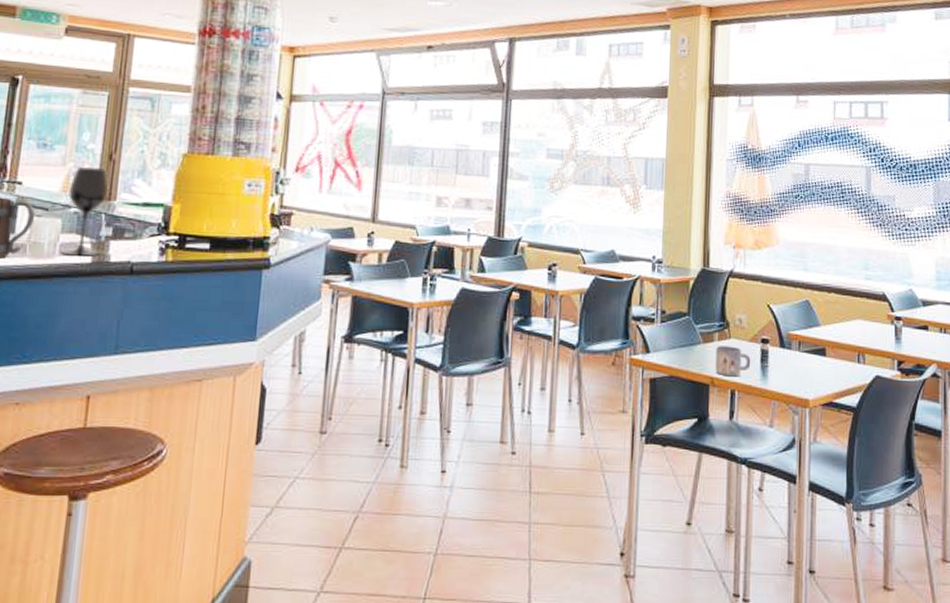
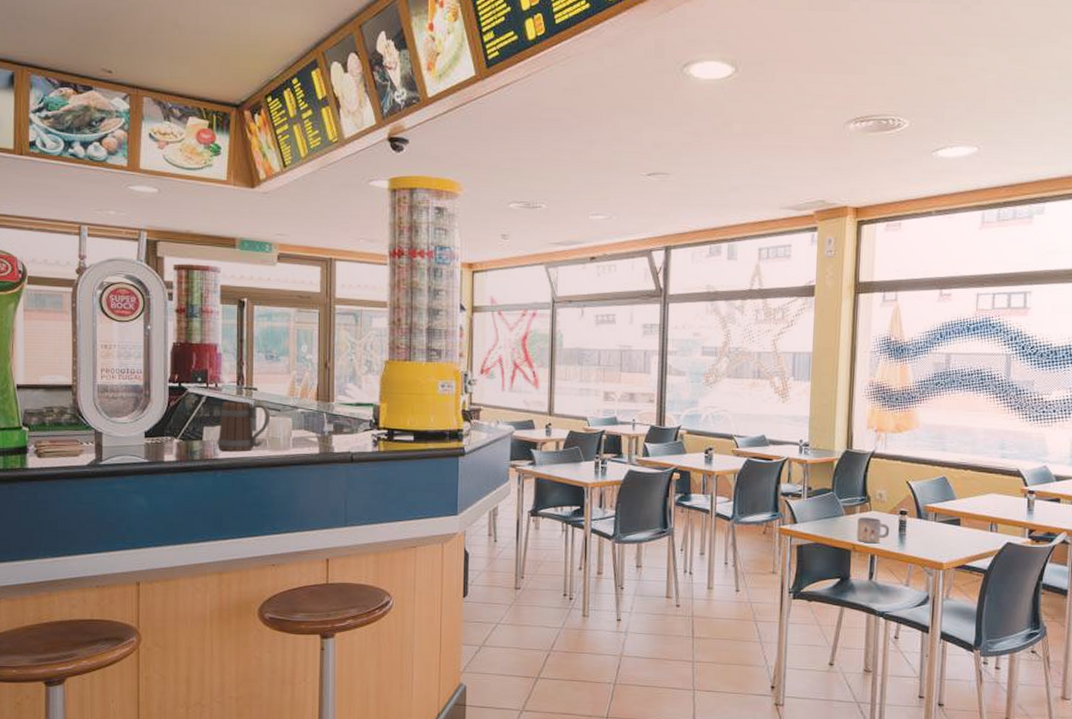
wineglass: present [60,167,109,256] -> none [294,375,327,448]

